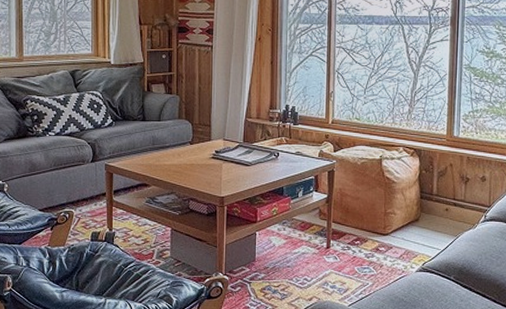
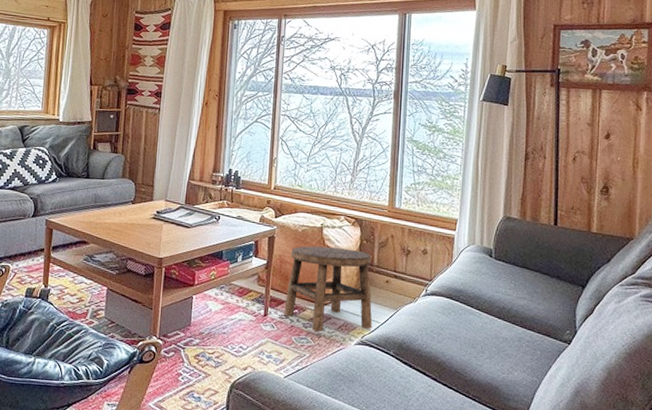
stool: none [346,178,433,262] -> present [284,246,373,333]

